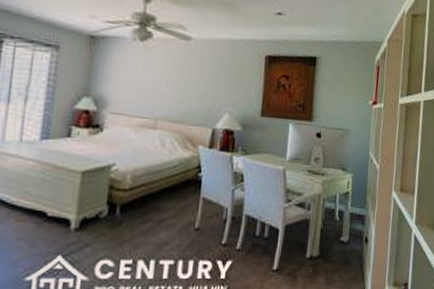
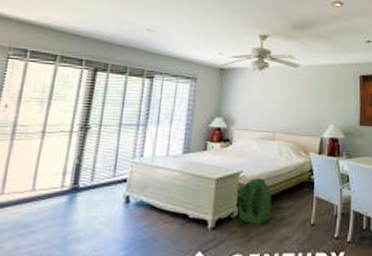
backpack: none [107,173,150,227] -> present [238,178,272,225]

